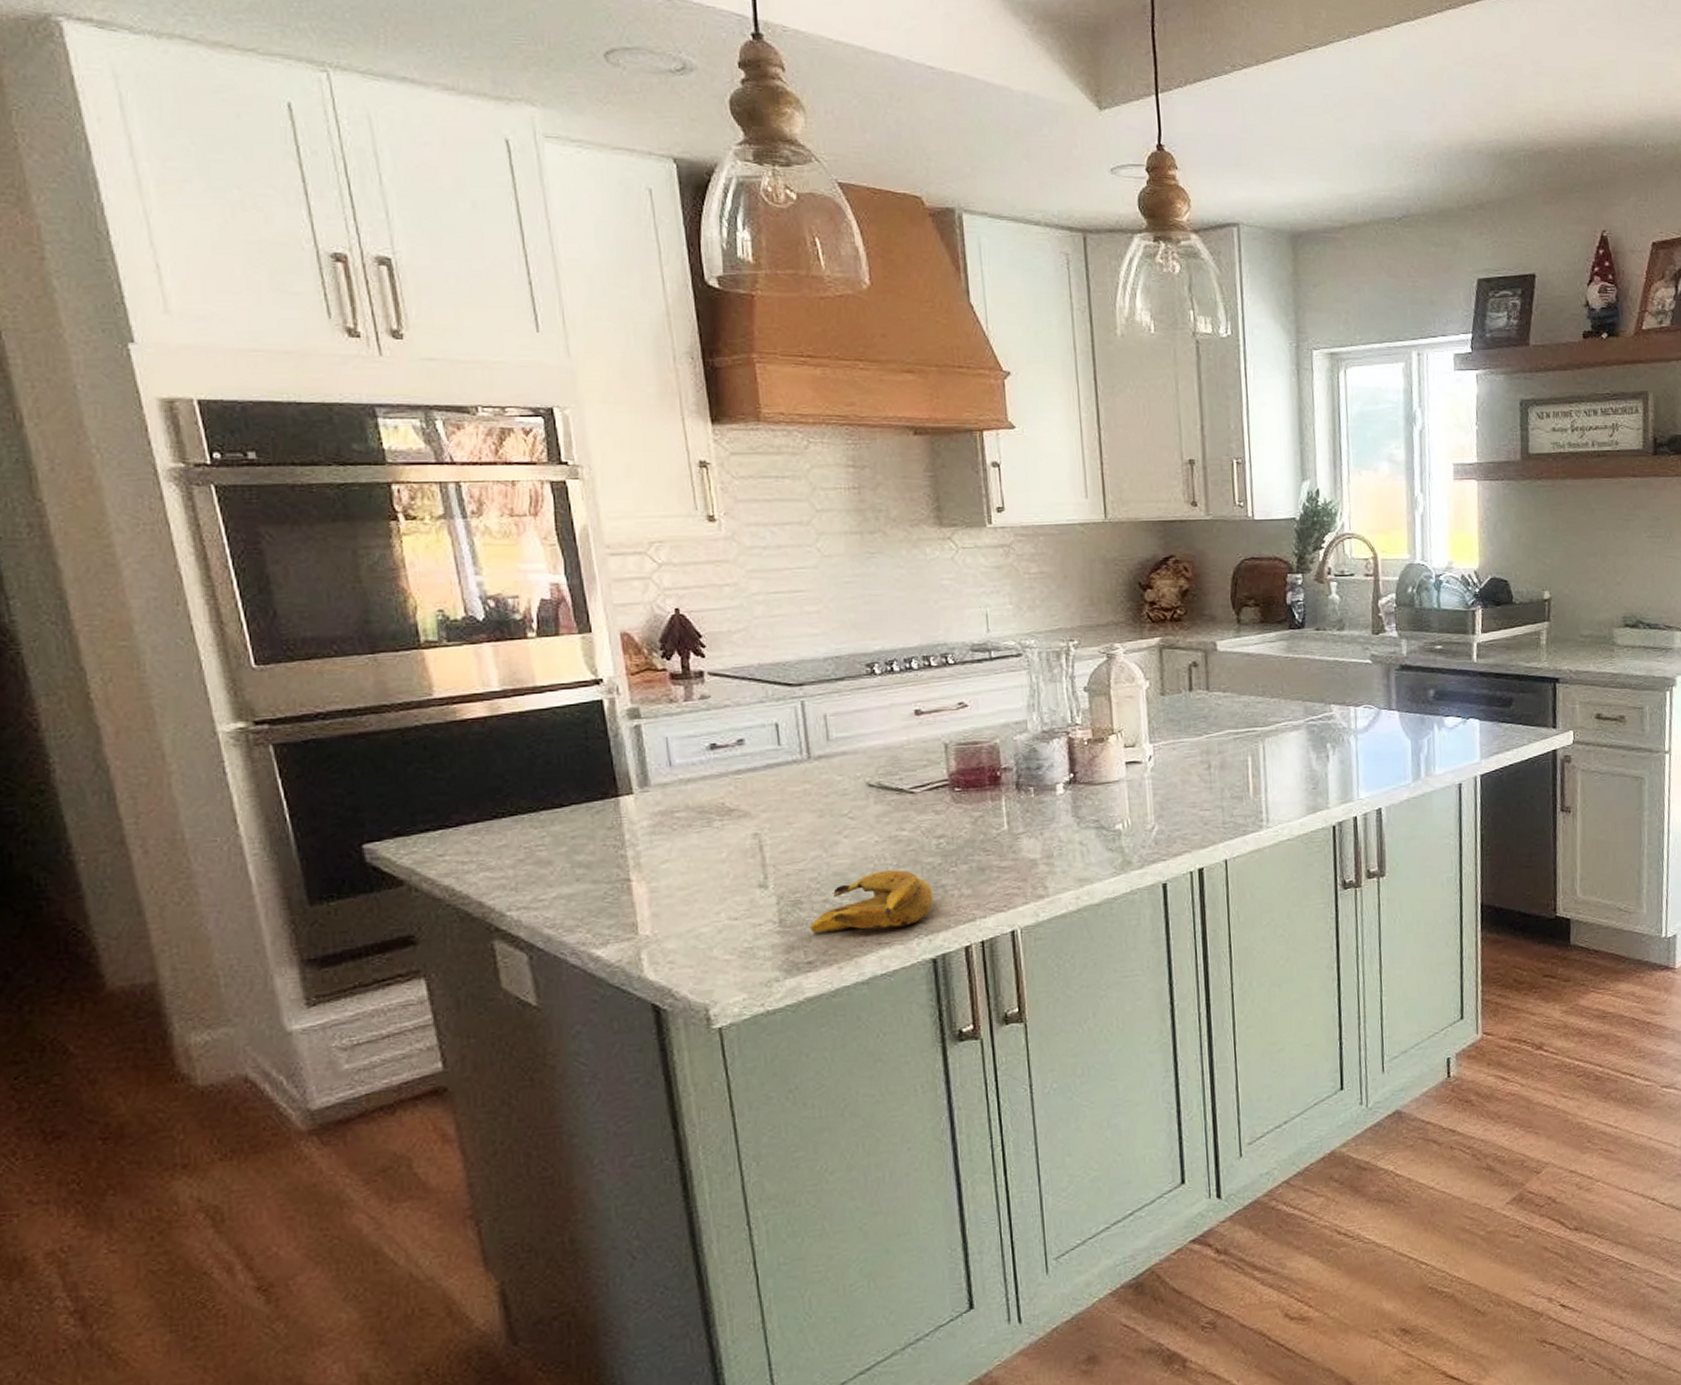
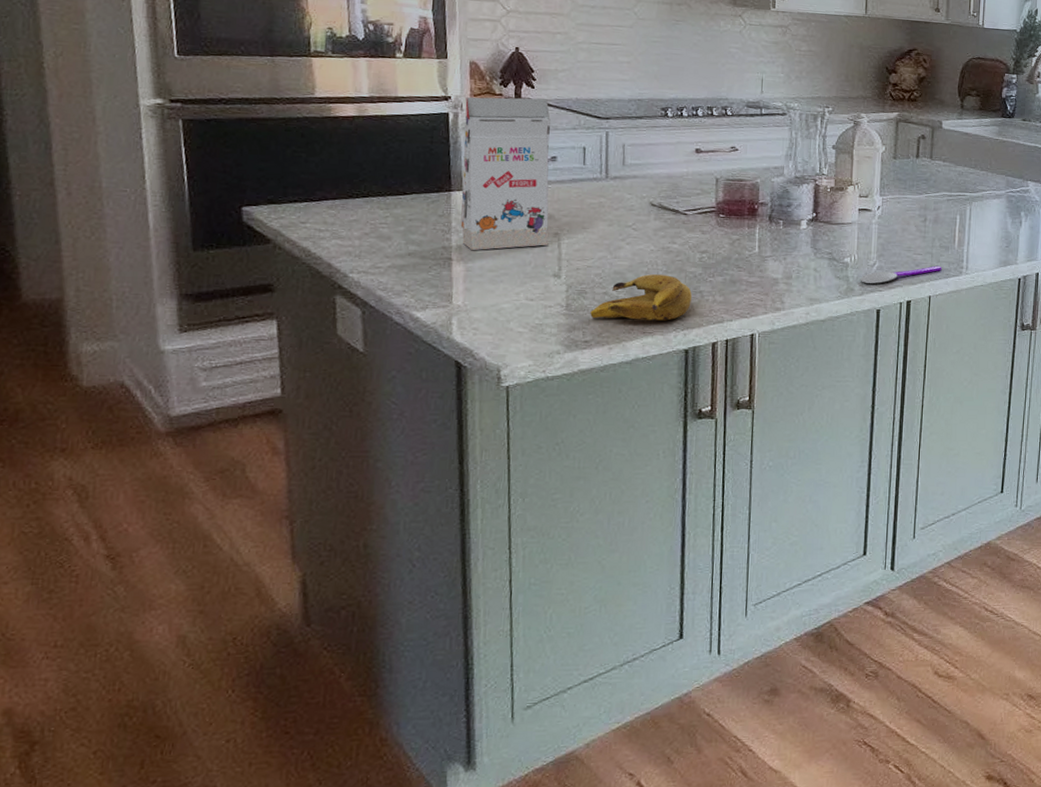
gift box: none [621,669,748,866] -> present [460,97,551,250]
spoon: none [1137,821,1237,853] -> present [860,265,942,284]

